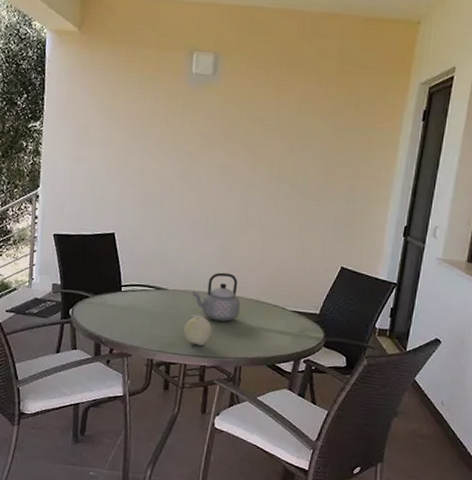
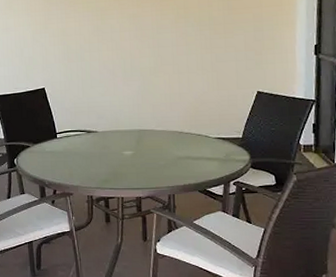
fruit: present [184,316,212,346] -> none [117,153,143,179]
teapot: present [192,272,241,322] -> none [120,110,166,155]

